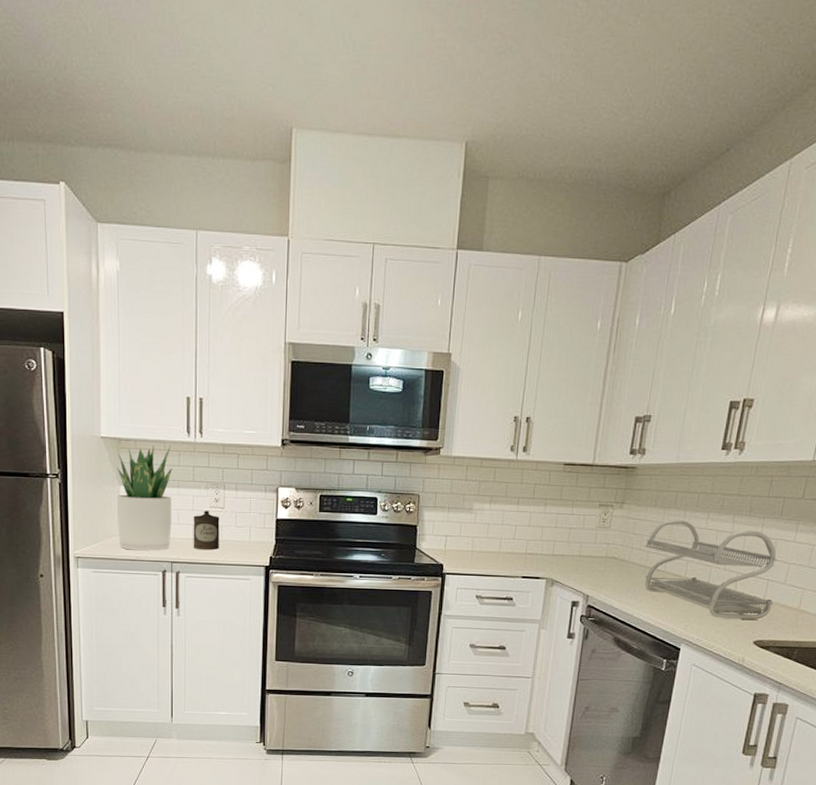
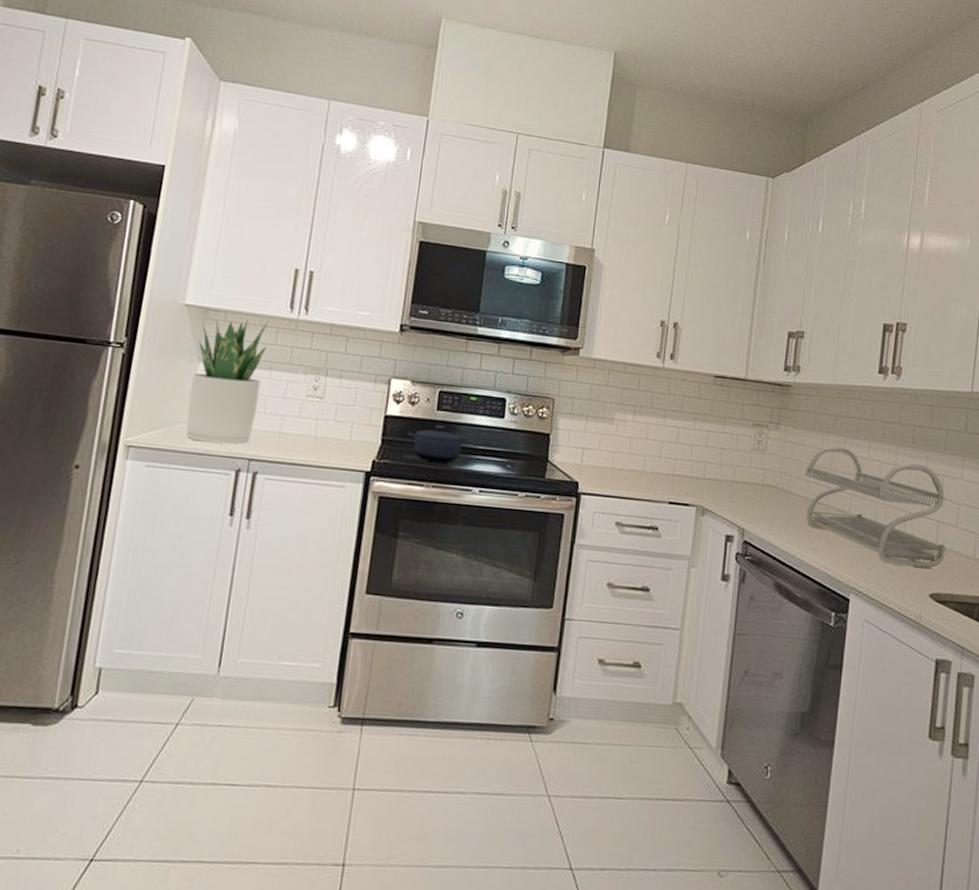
canister: present [193,510,220,551] -> none [279,399,317,449]
cooking pot: none [296,524,348,555] -> present [408,425,469,463]

